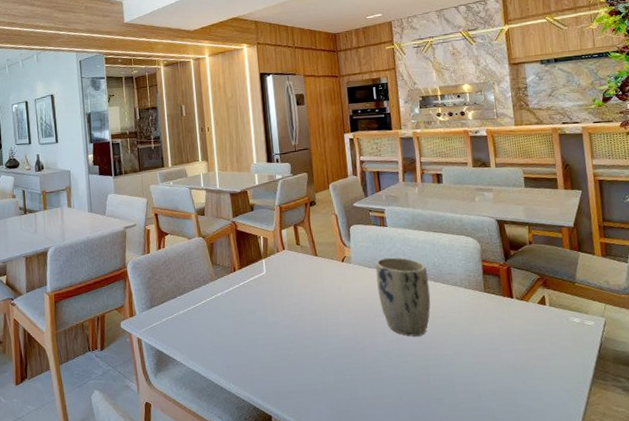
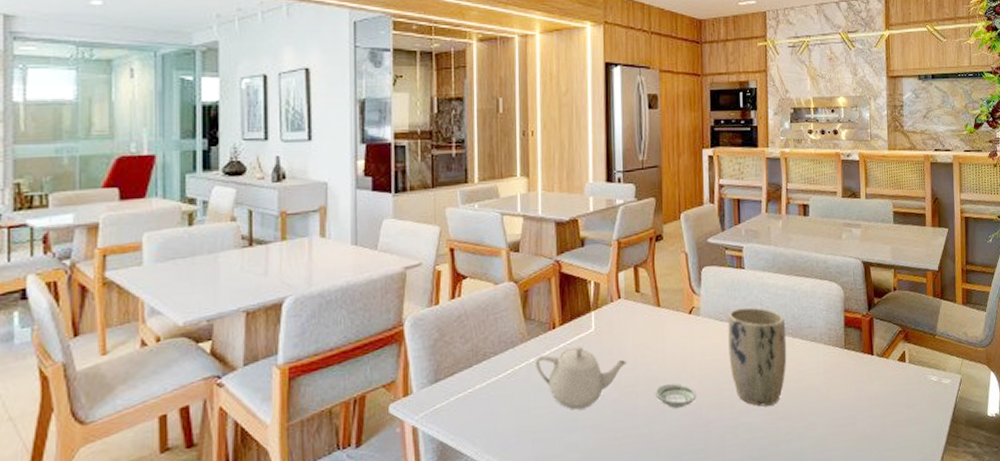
teapot: none [222,284,294,332] -> present [535,345,628,410]
saucer: none [317,315,353,335] -> present [654,383,697,409]

